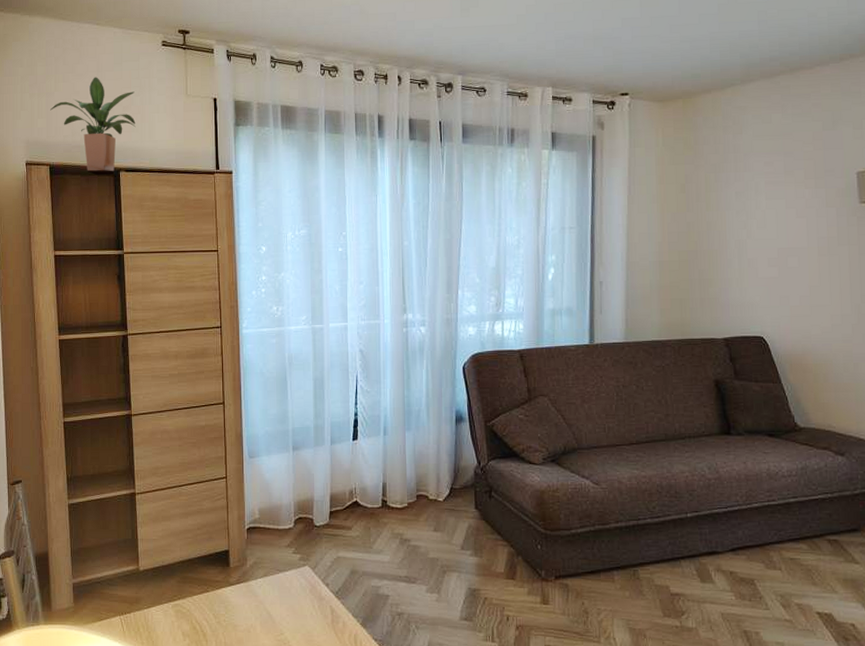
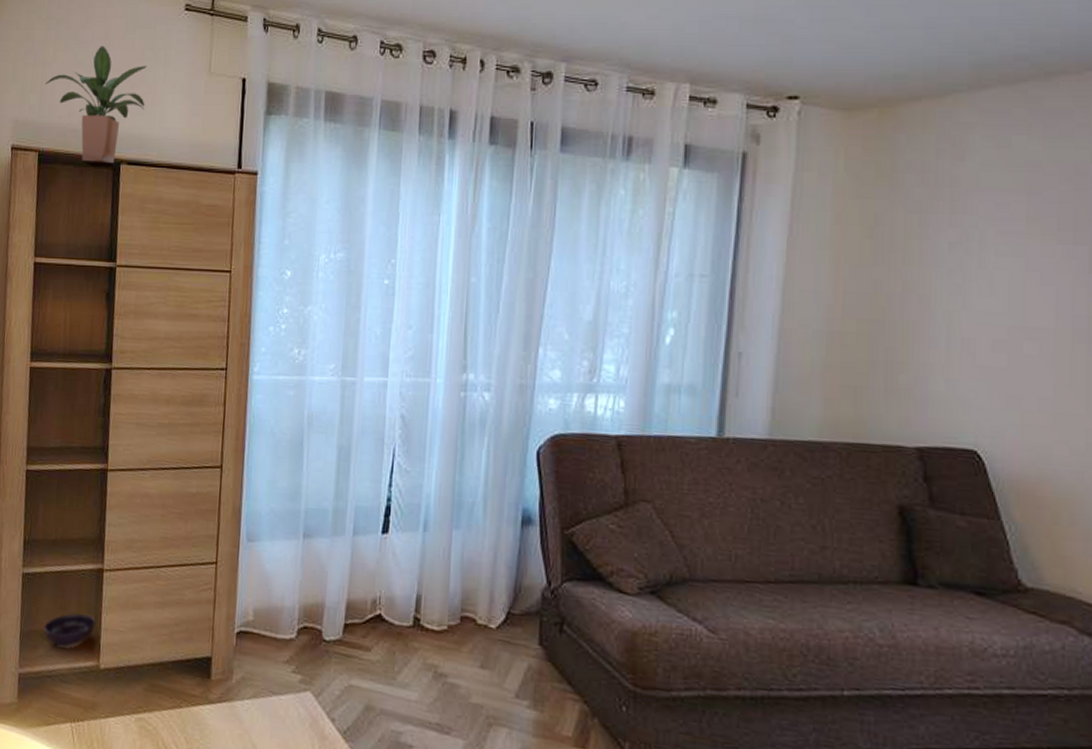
bowl: none [90,530,133,558] -> present [44,613,96,648]

